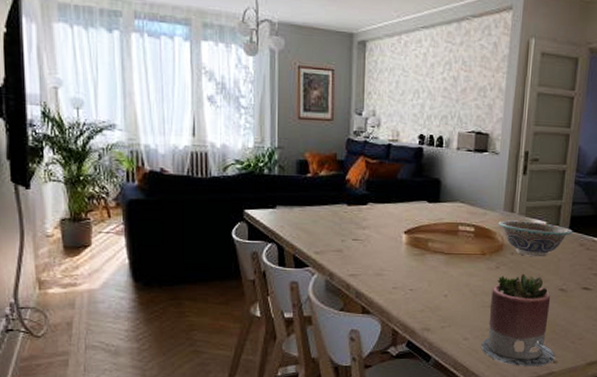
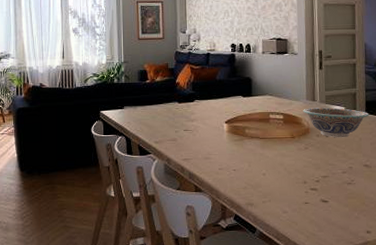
succulent planter: present [481,273,555,367] -> none [299,152,368,237]

